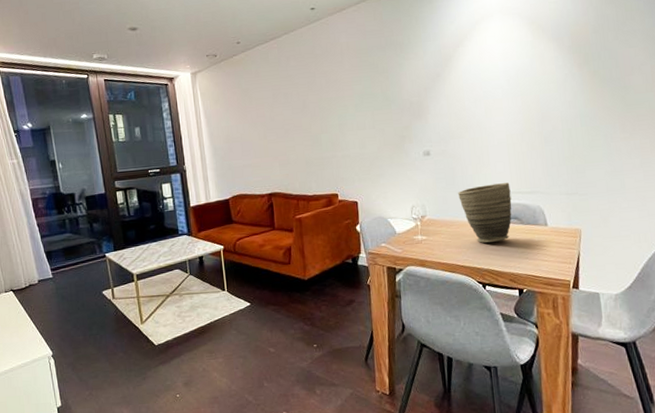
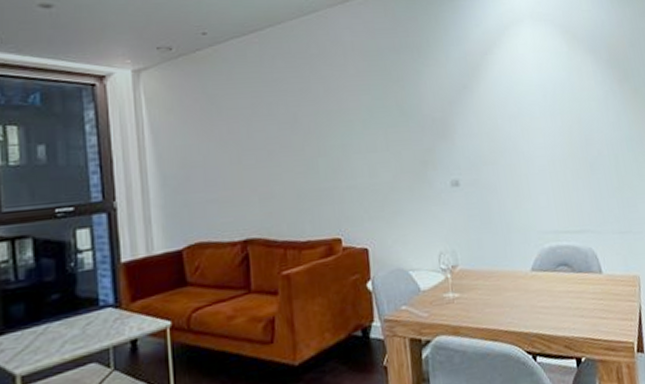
vase: present [458,183,512,243] -> none [495,220,561,299]

